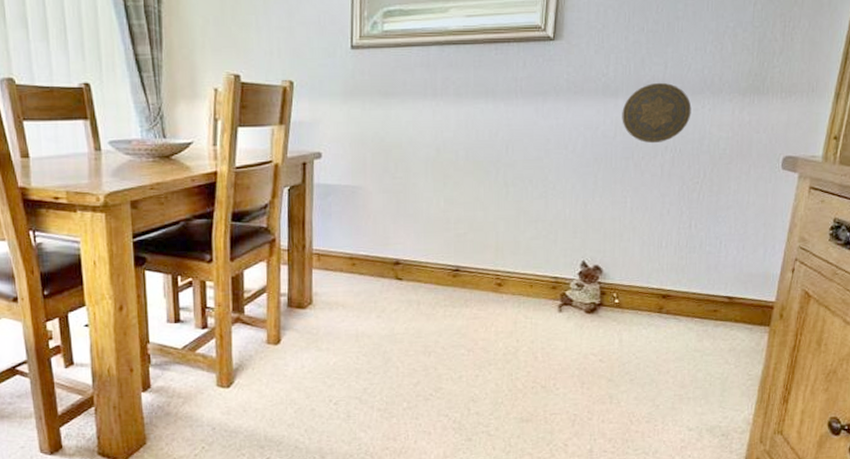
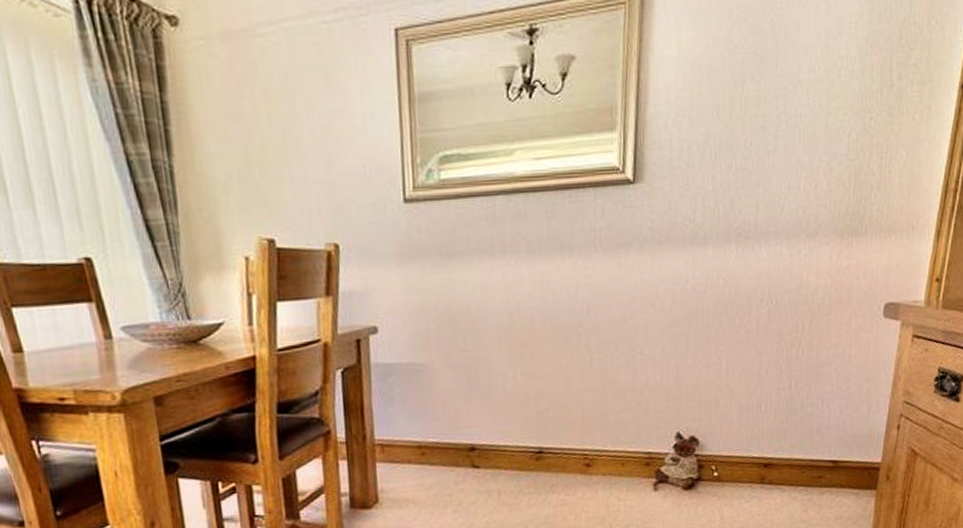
decorative plate: present [622,82,692,144] -> none [712,226,787,297]

